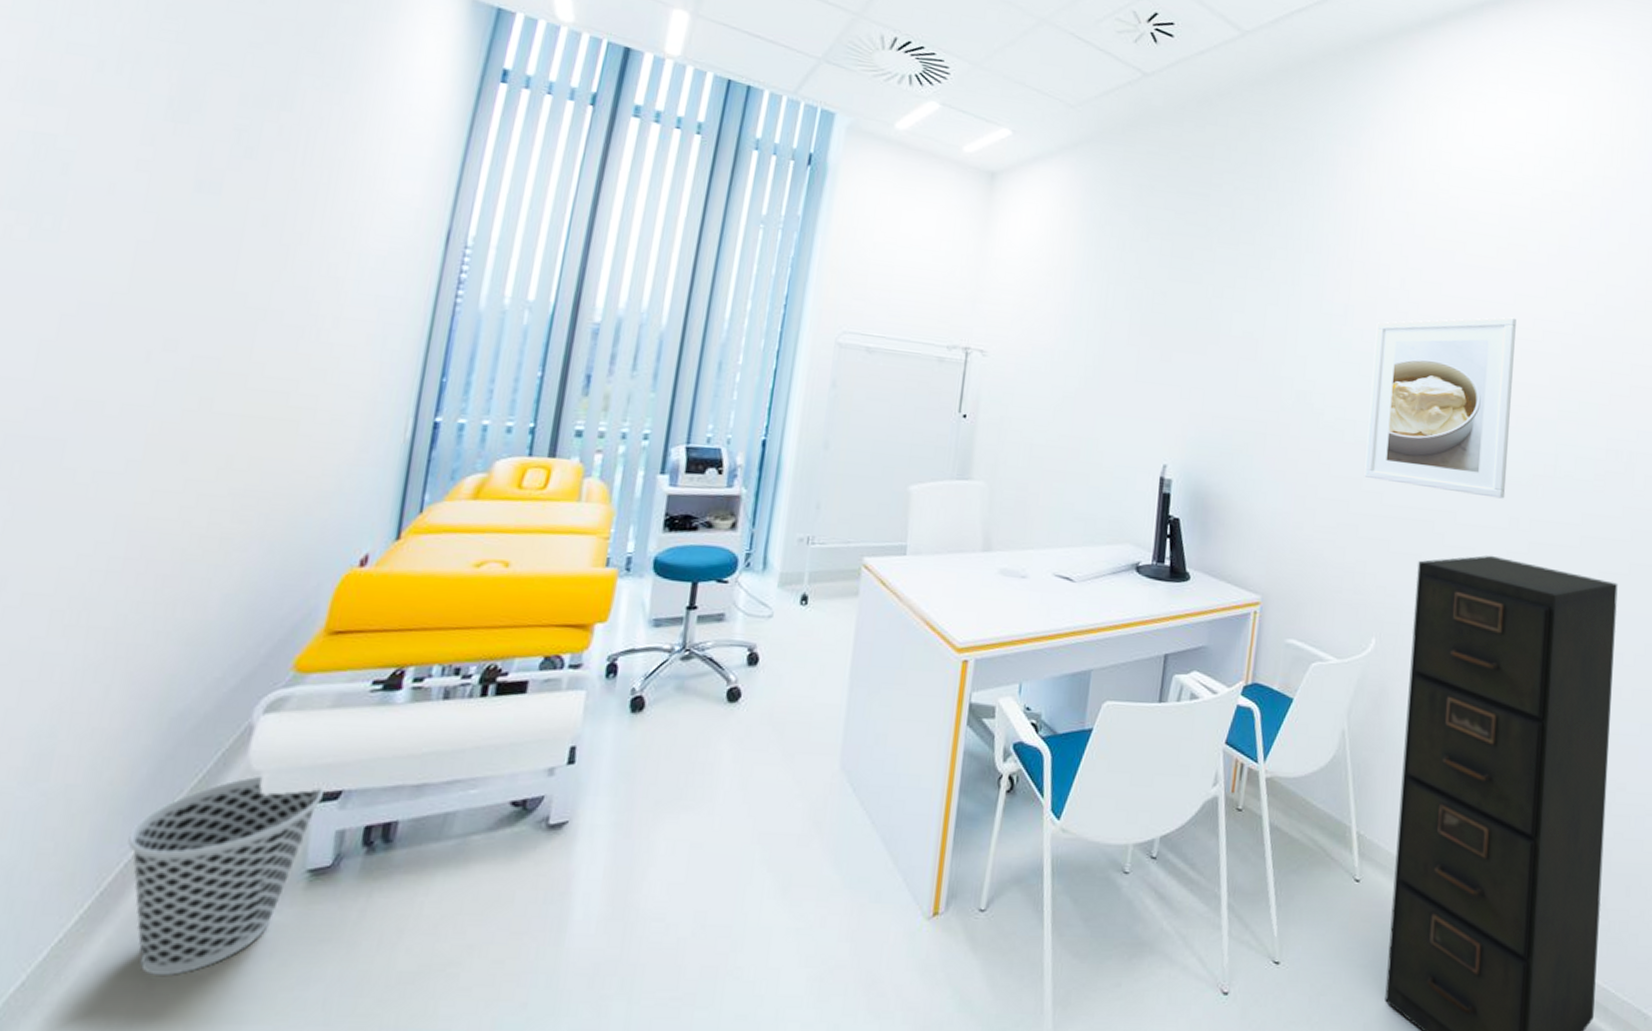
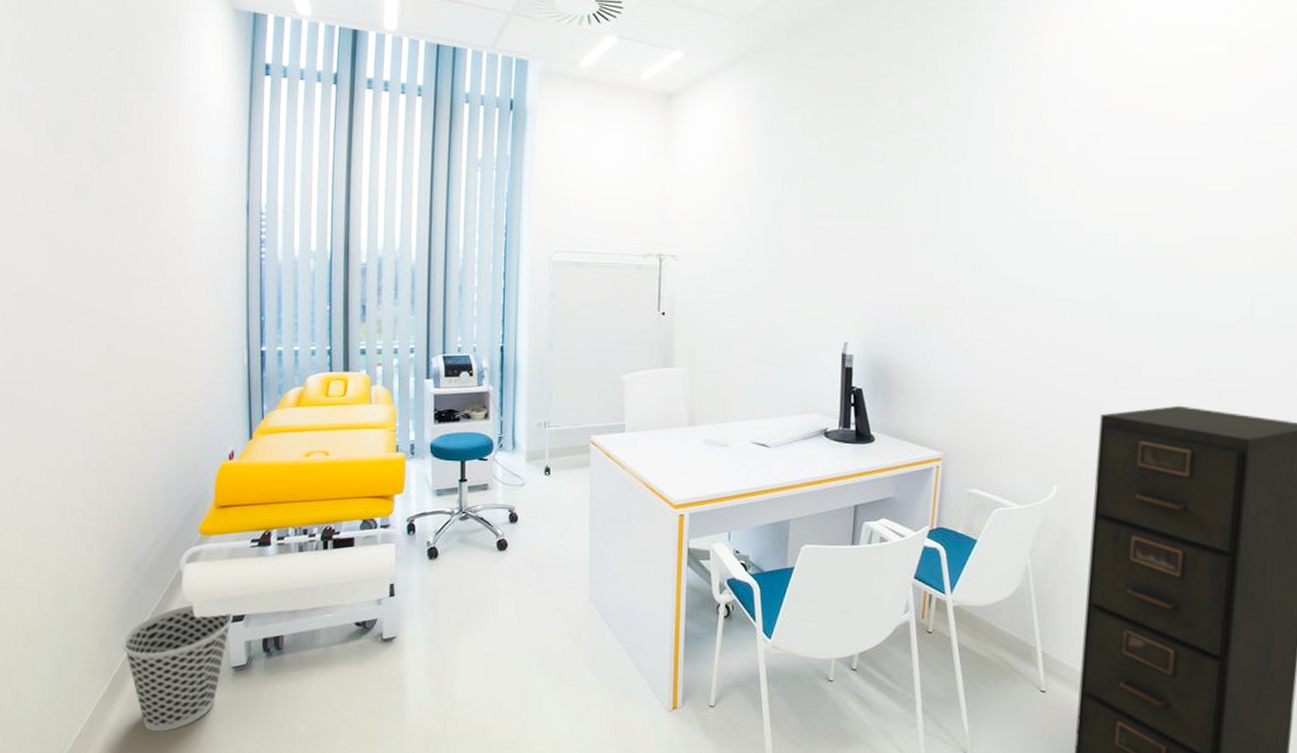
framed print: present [1364,317,1516,499] -> none [1043,170,1208,351]

